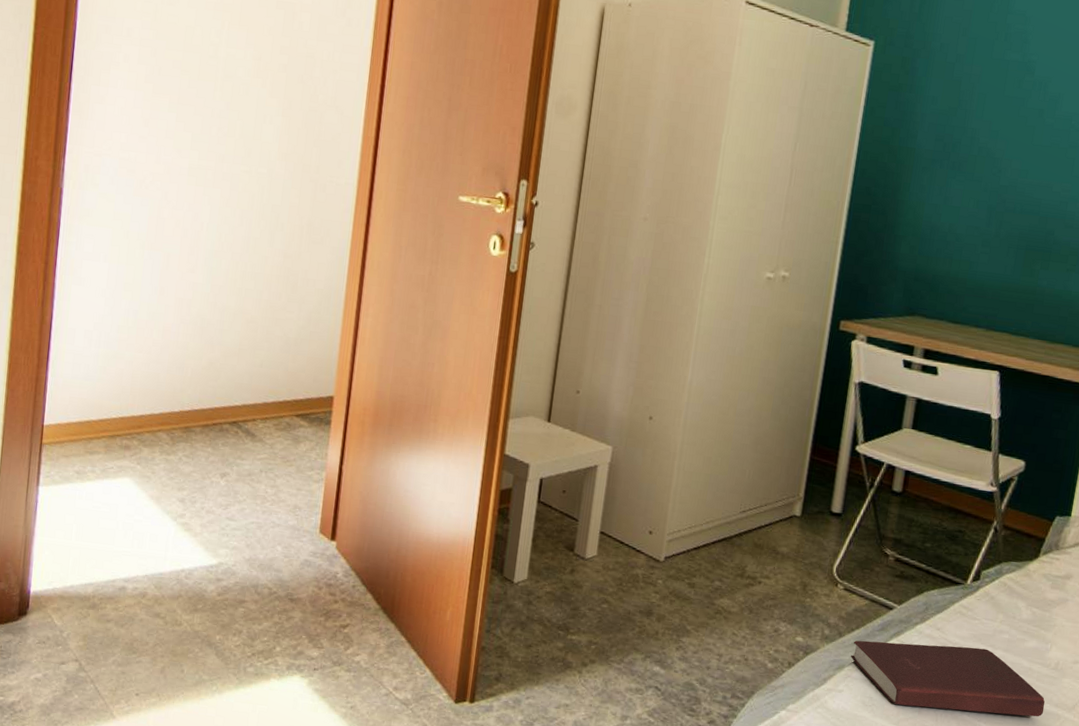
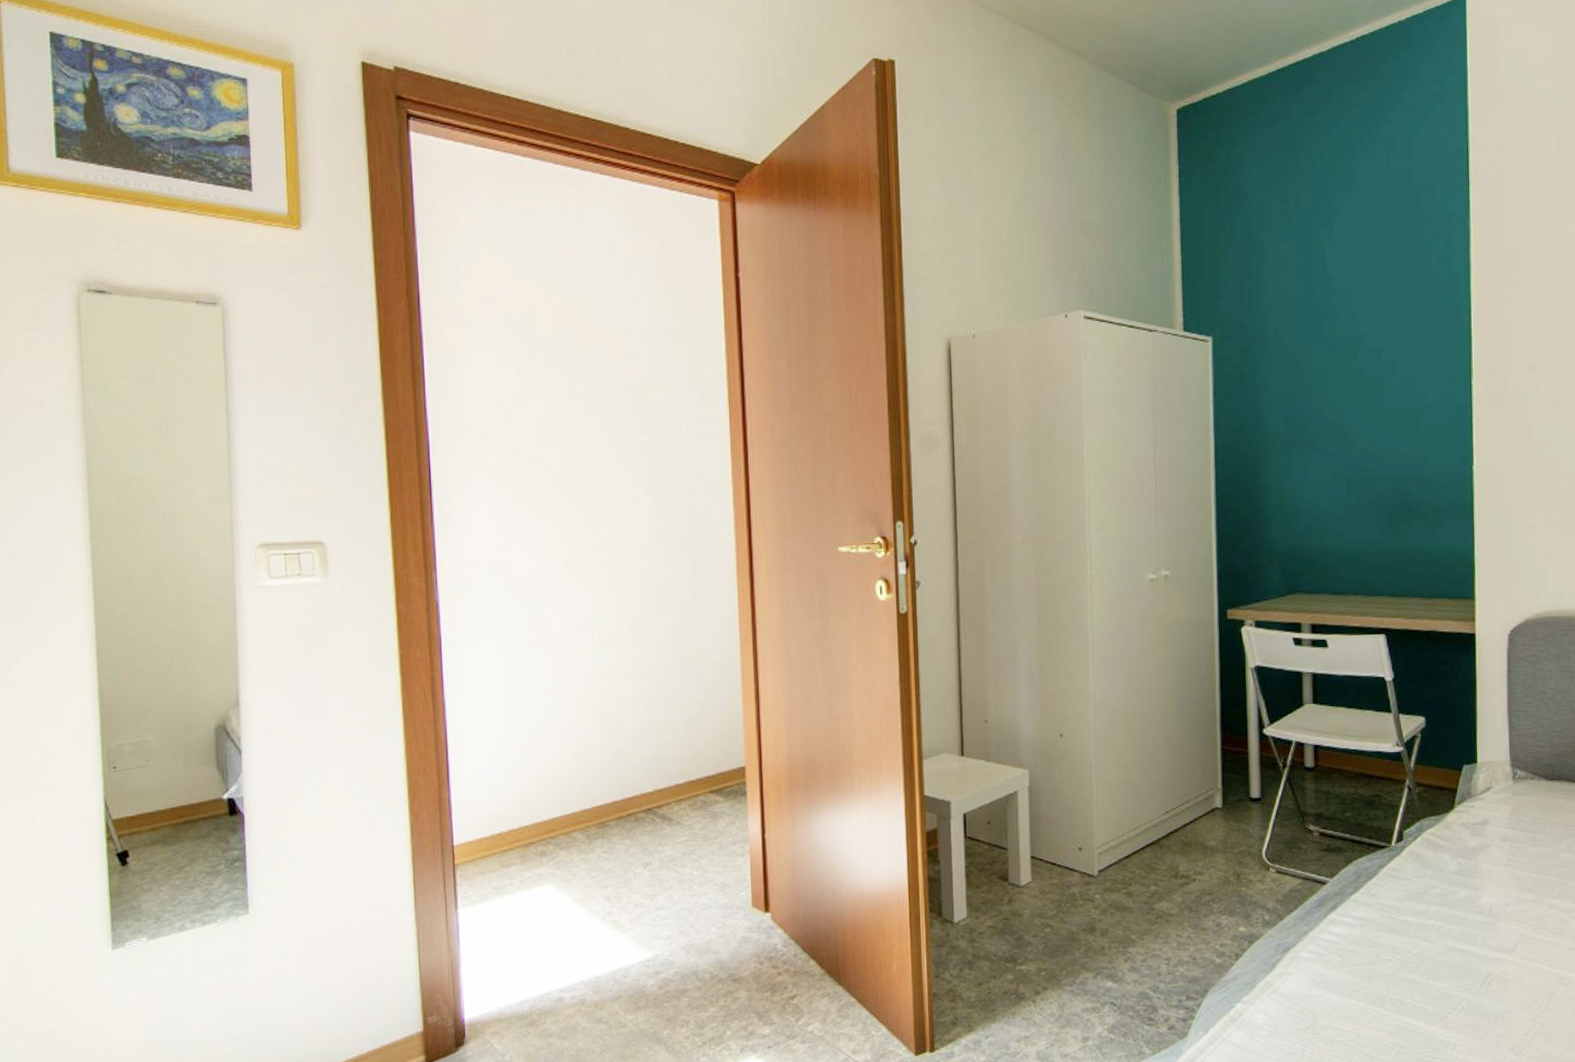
book: present [850,640,1045,717] -> none [1293,906,1487,978]

